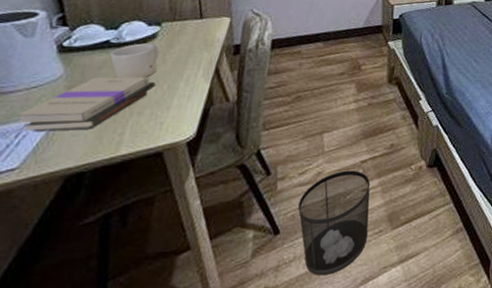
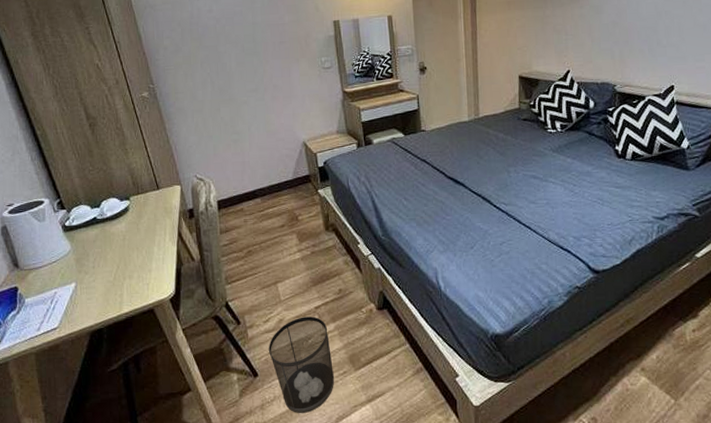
books: present [16,76,156,132] -> none [48,246,137,298]
mug: present [109,43,160,79] -> none [98,216,134,249]

